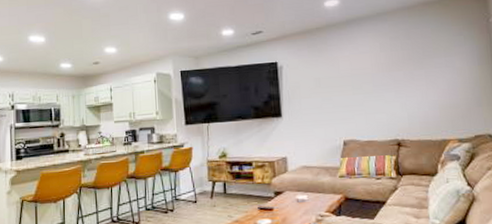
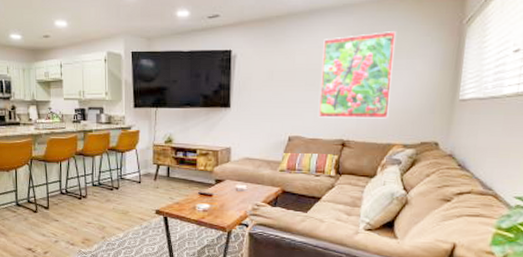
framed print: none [364,33,438,120] -> present [319,31,396,119]

